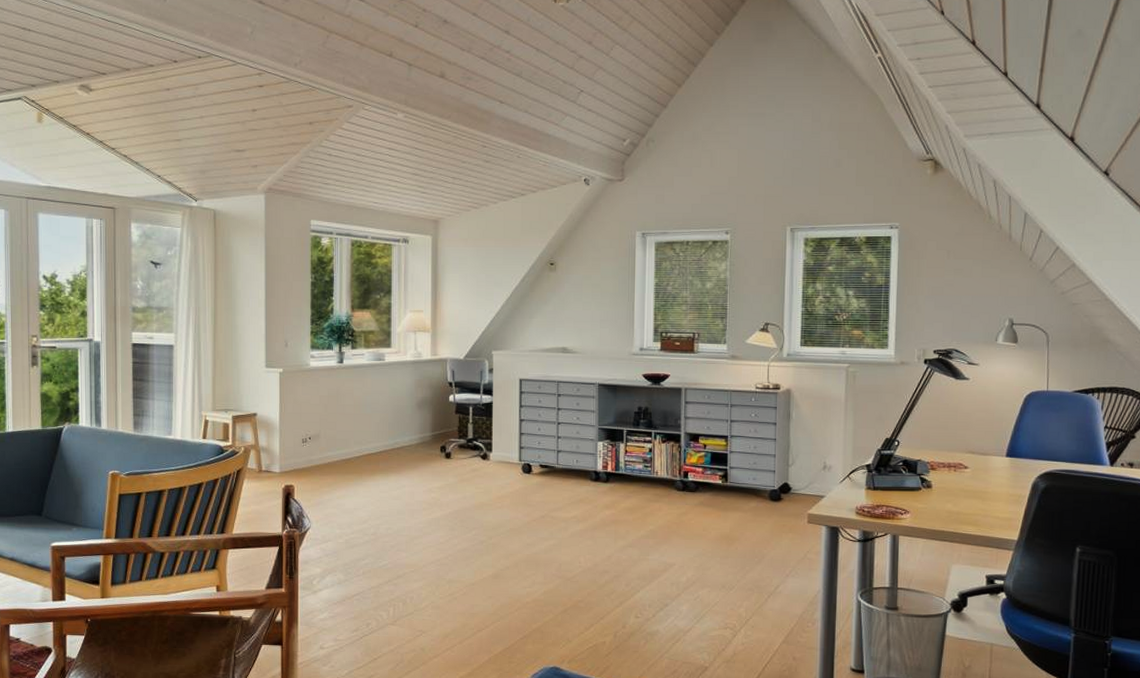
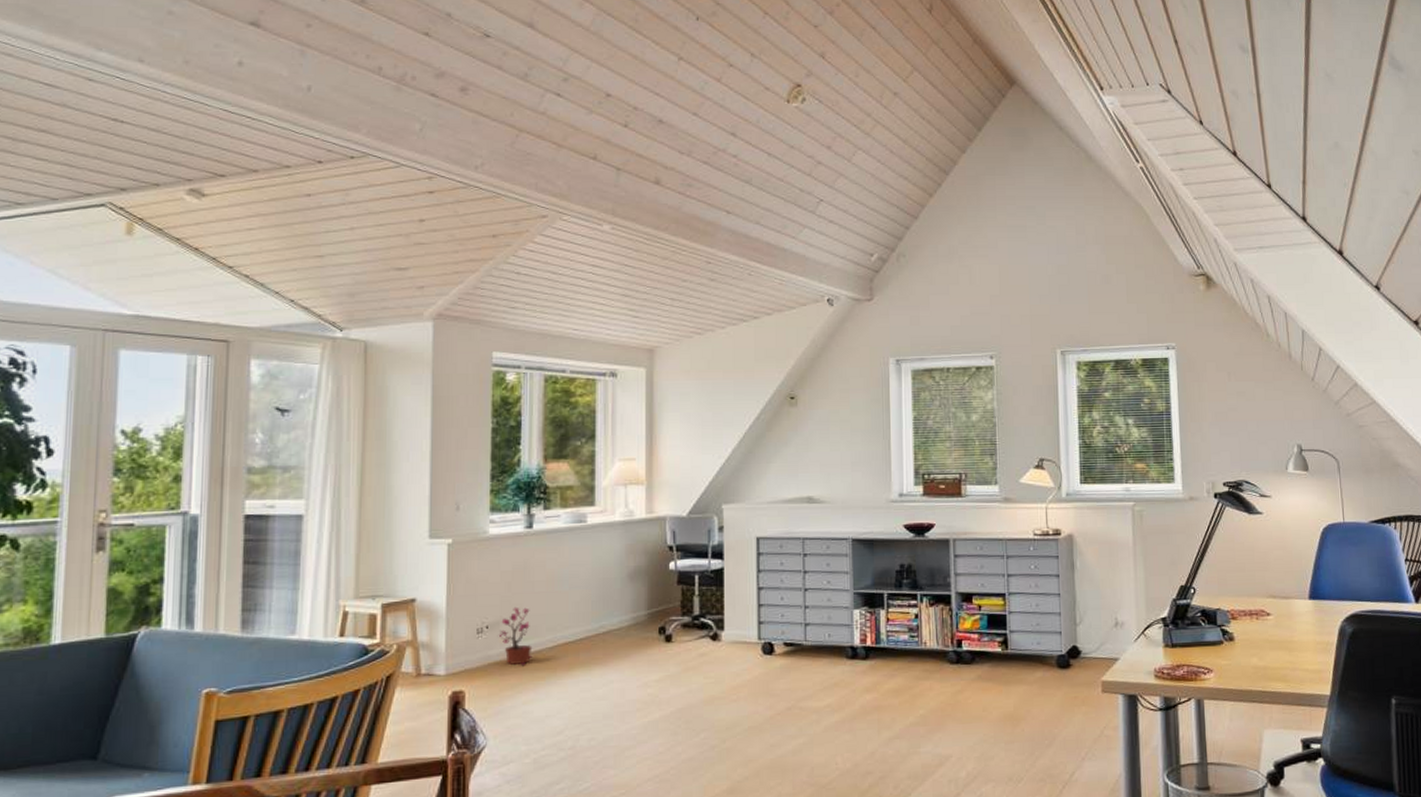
potted plant: none [318,424,344,470] -> present [498,606,533,667]

